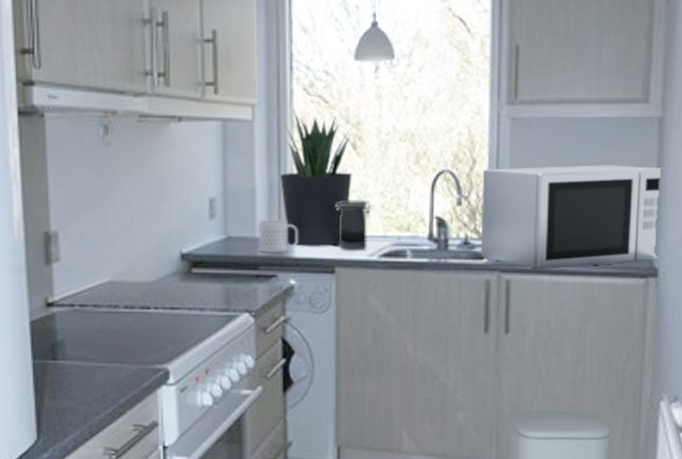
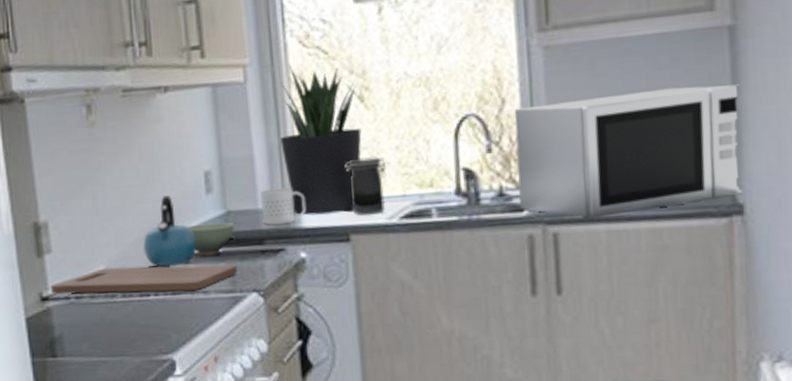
cutting board: none [56,280,233,307] -> present [50,264,238,294]
kettle: none [146,217,197,283] -> present [142,195,197,267]
bowl: none [190,246,234,276] -> present [187,222,235,256]

